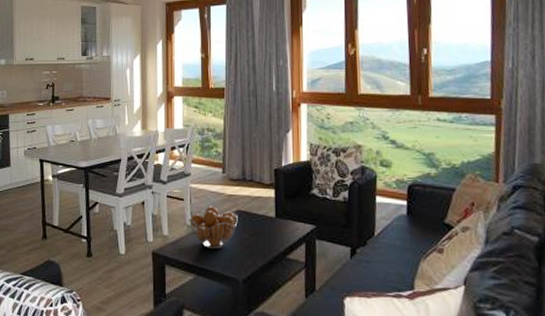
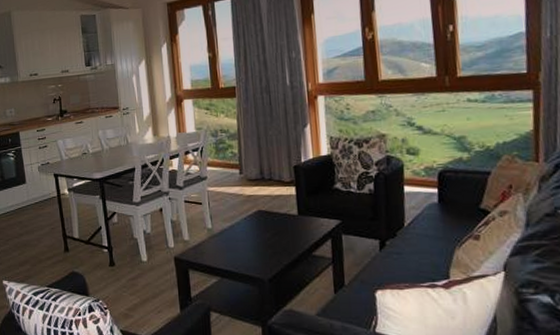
fruit basket: present [189,205,238,249] -> none [208,207,260,250]

